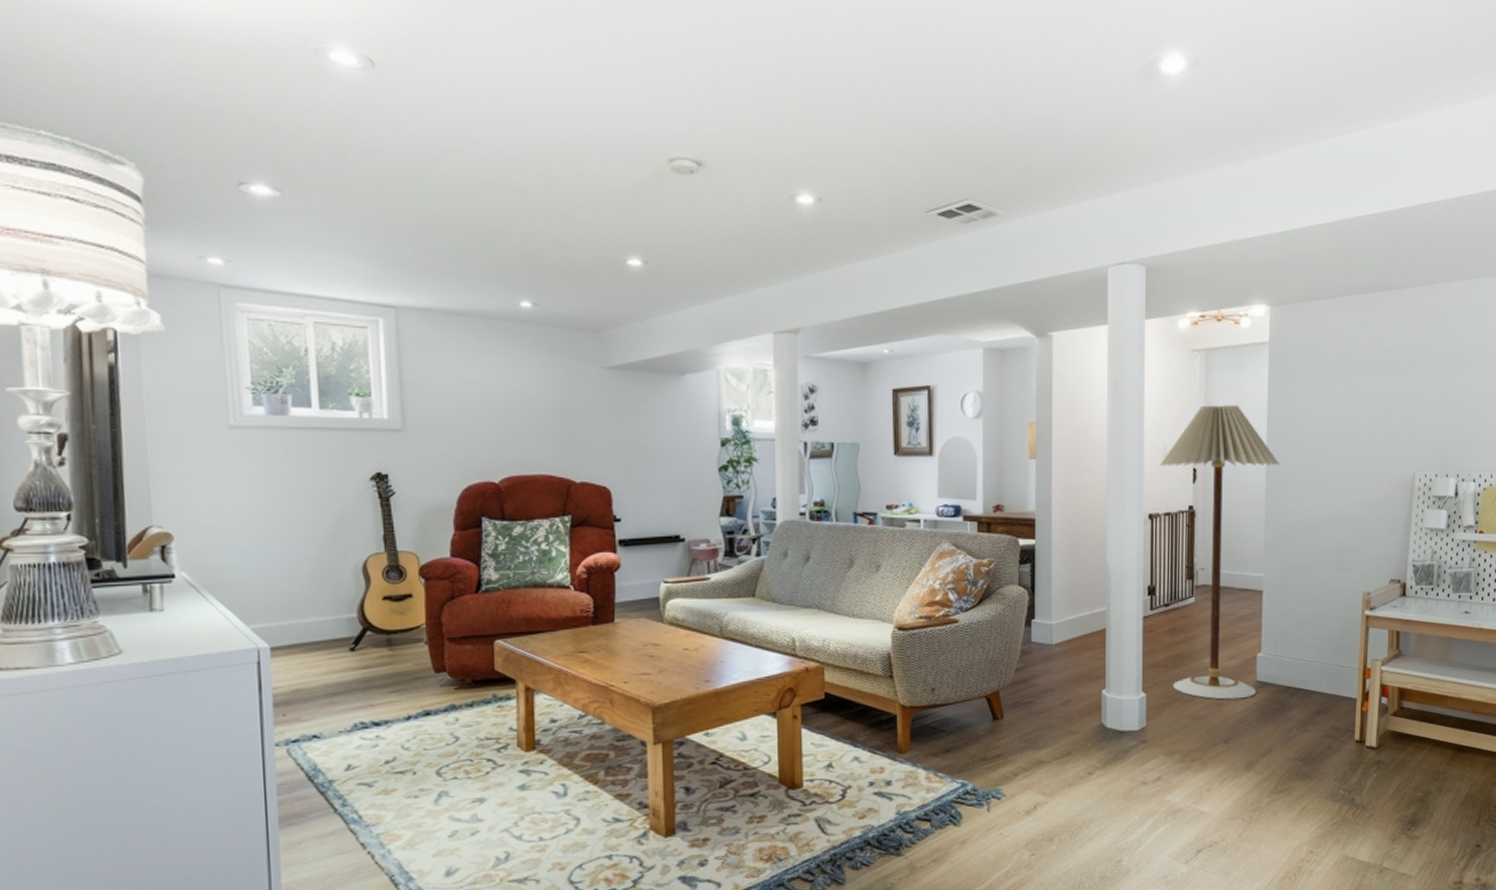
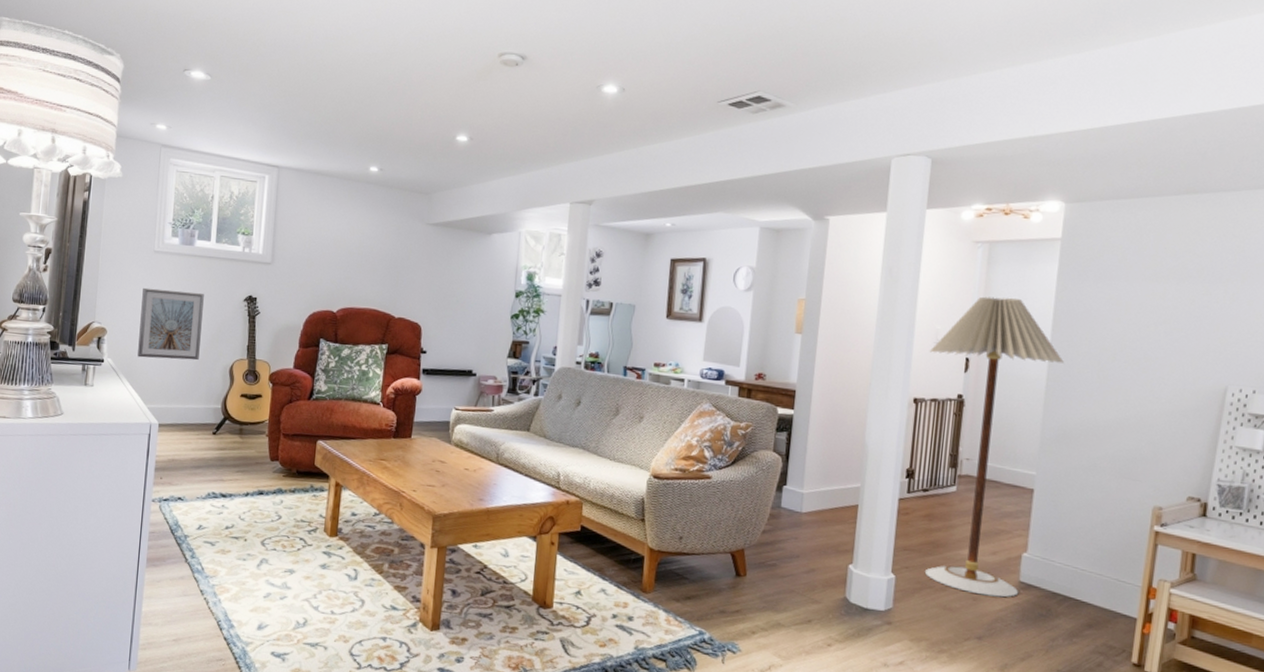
picture frame: none [220,474,317,566] -> present [137,287,204,361]

